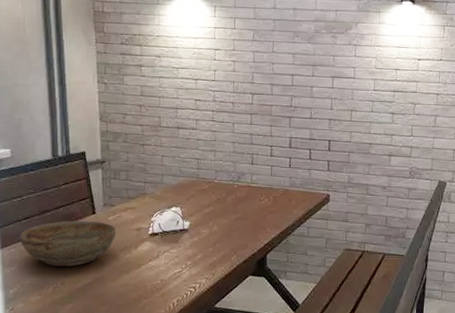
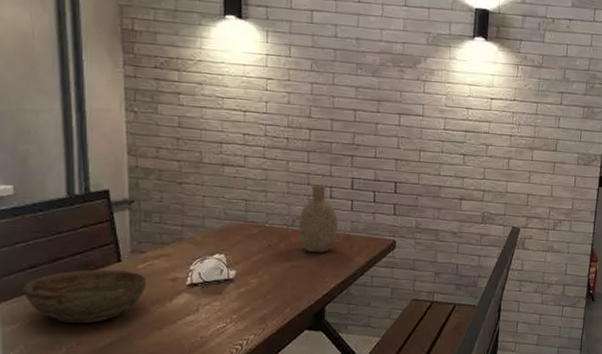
decorative vase: none [243,143,278,205] -> present [298,183,338,252]

